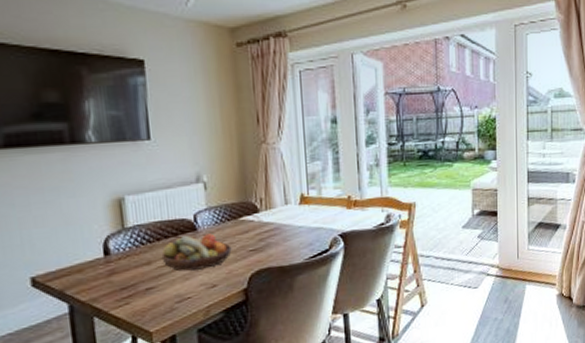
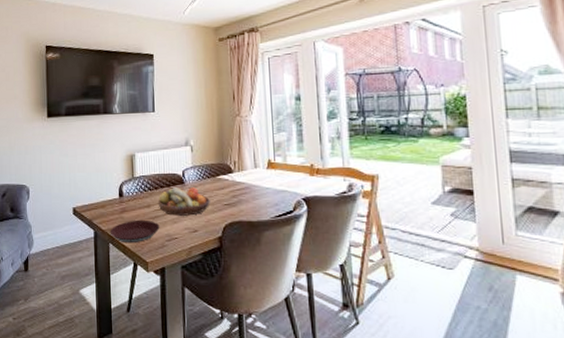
plate: none [93,280,166,314] -> present [110,220,160,244]

